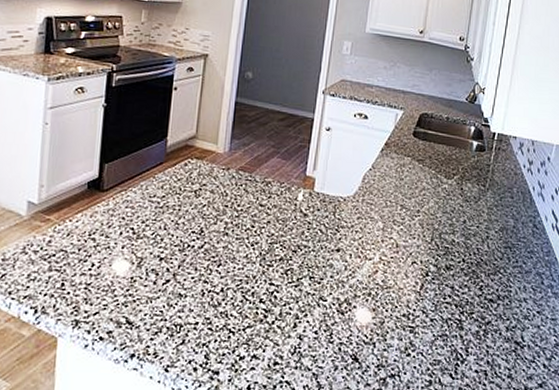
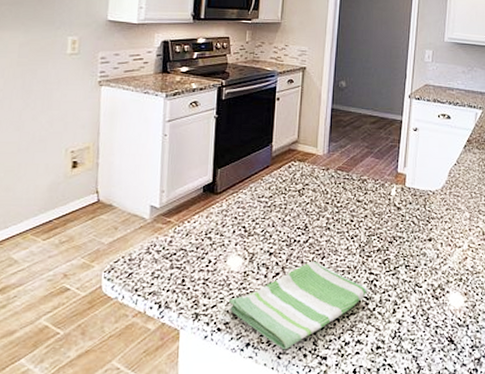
dish towel: none [112,268,267,363] -> present [228,261,367,350]

